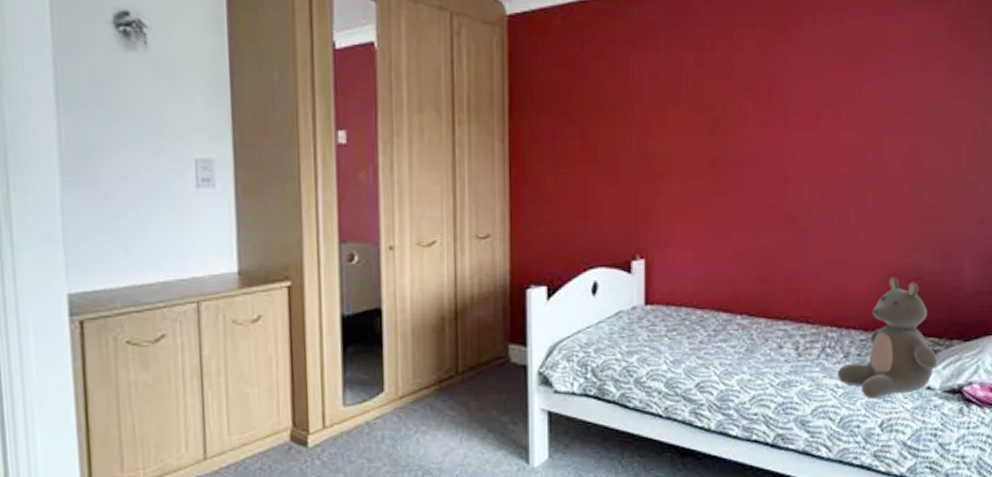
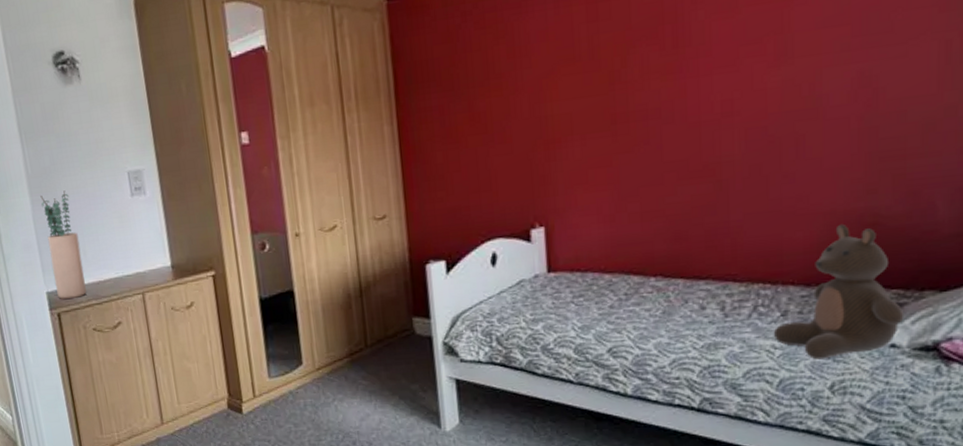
vase: none [74,173,124,305] -> present [40,190,87,300]

